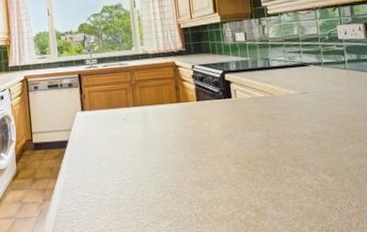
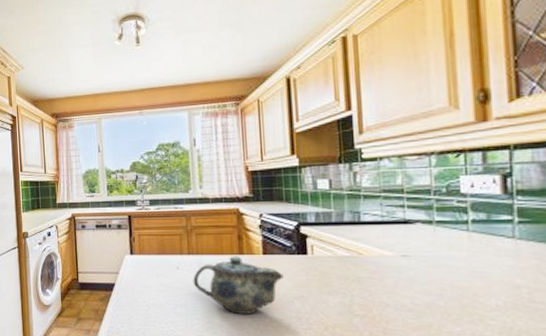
teapot: none [138,104,214,158] -> present [192,256,284,315]

